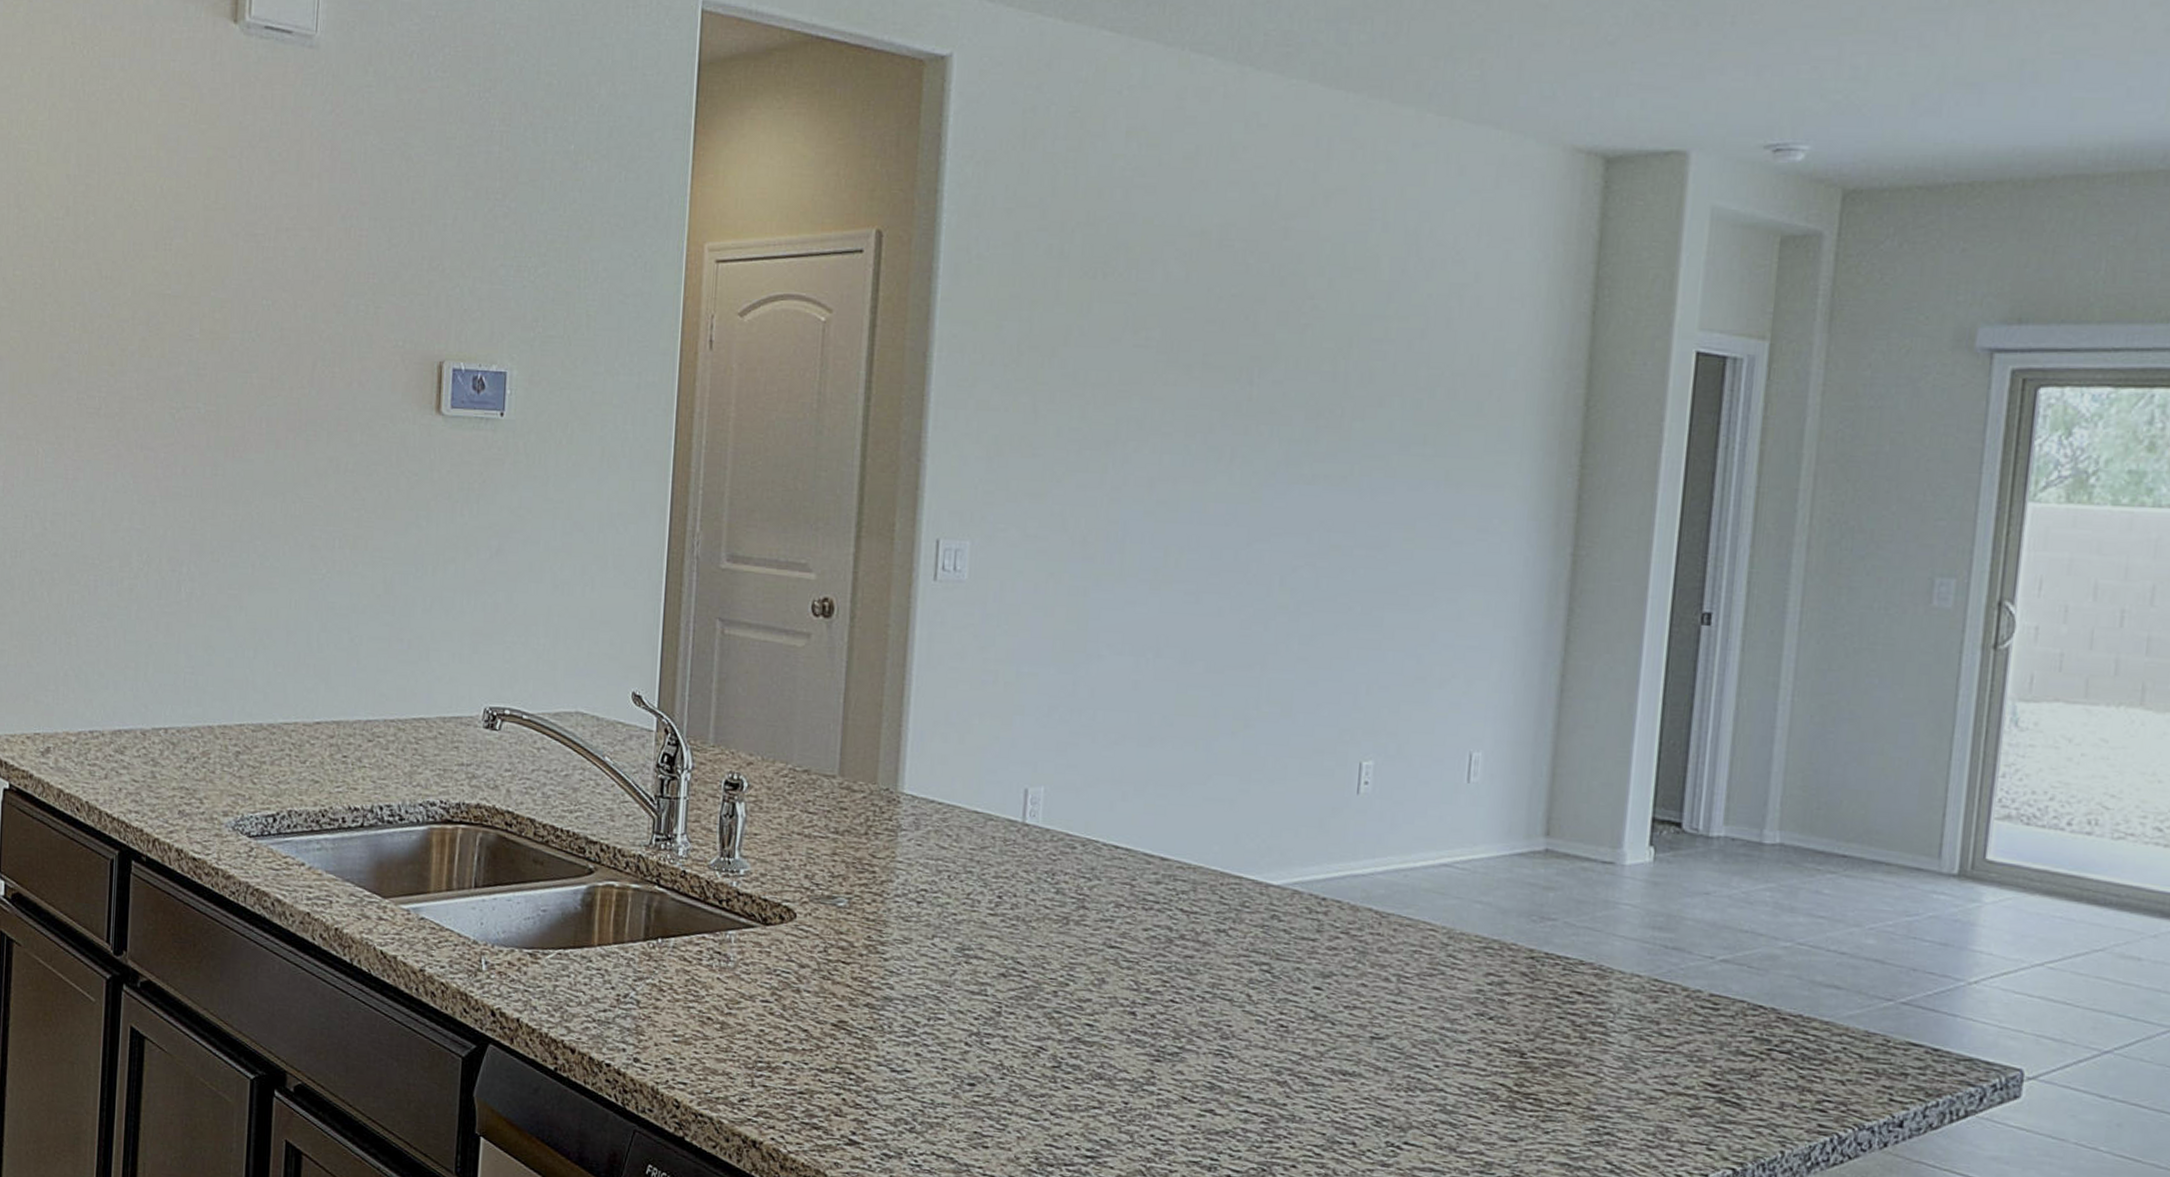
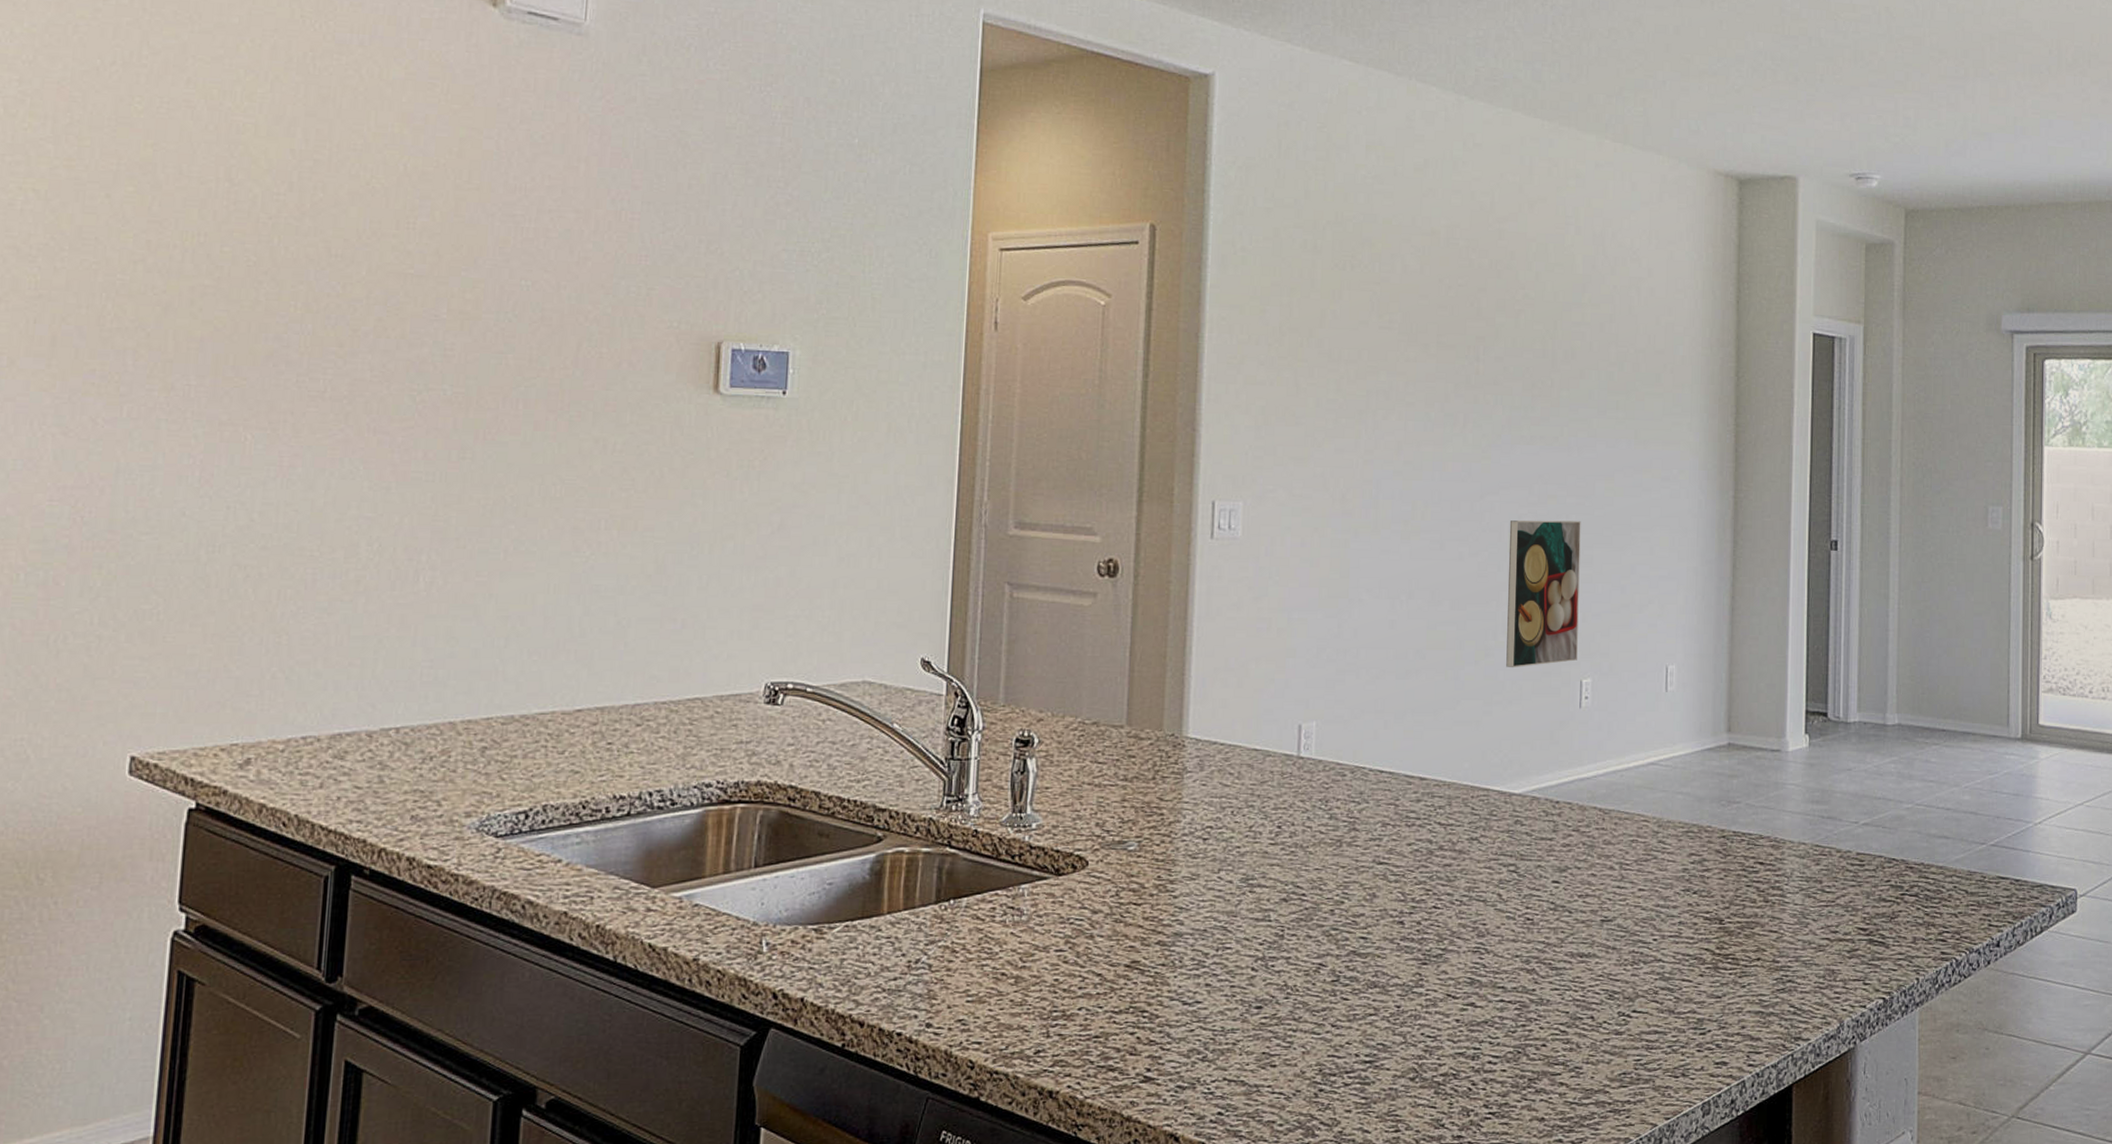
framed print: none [1269,573,1371,743] -> present [1506,520,1581,668]

